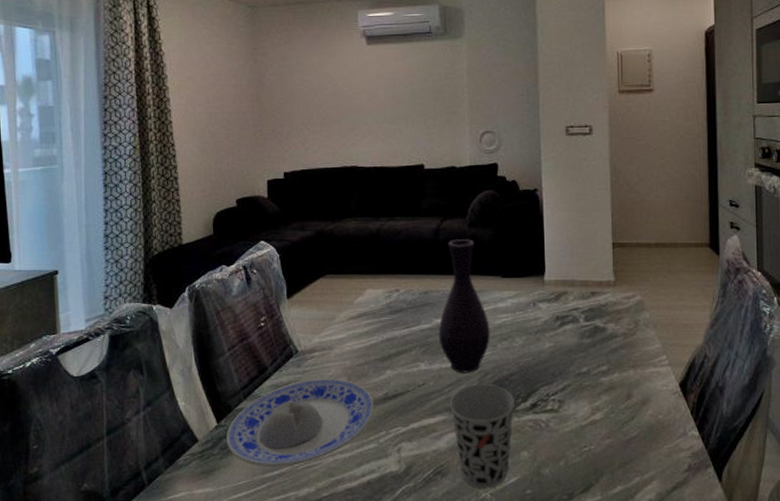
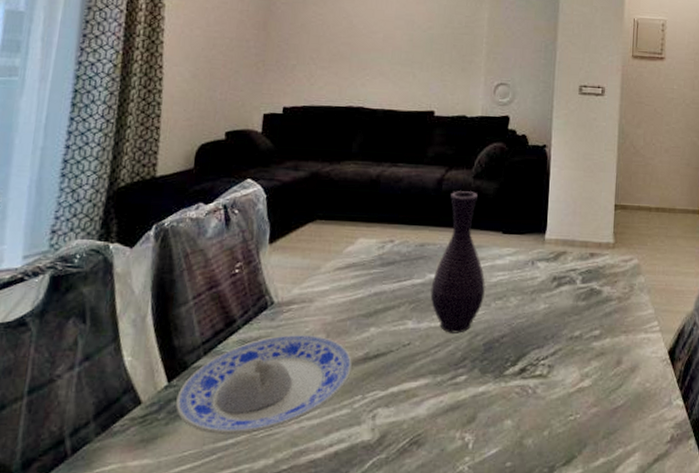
cup: present [449,384,515,489] -> none [434,346,504,461]

